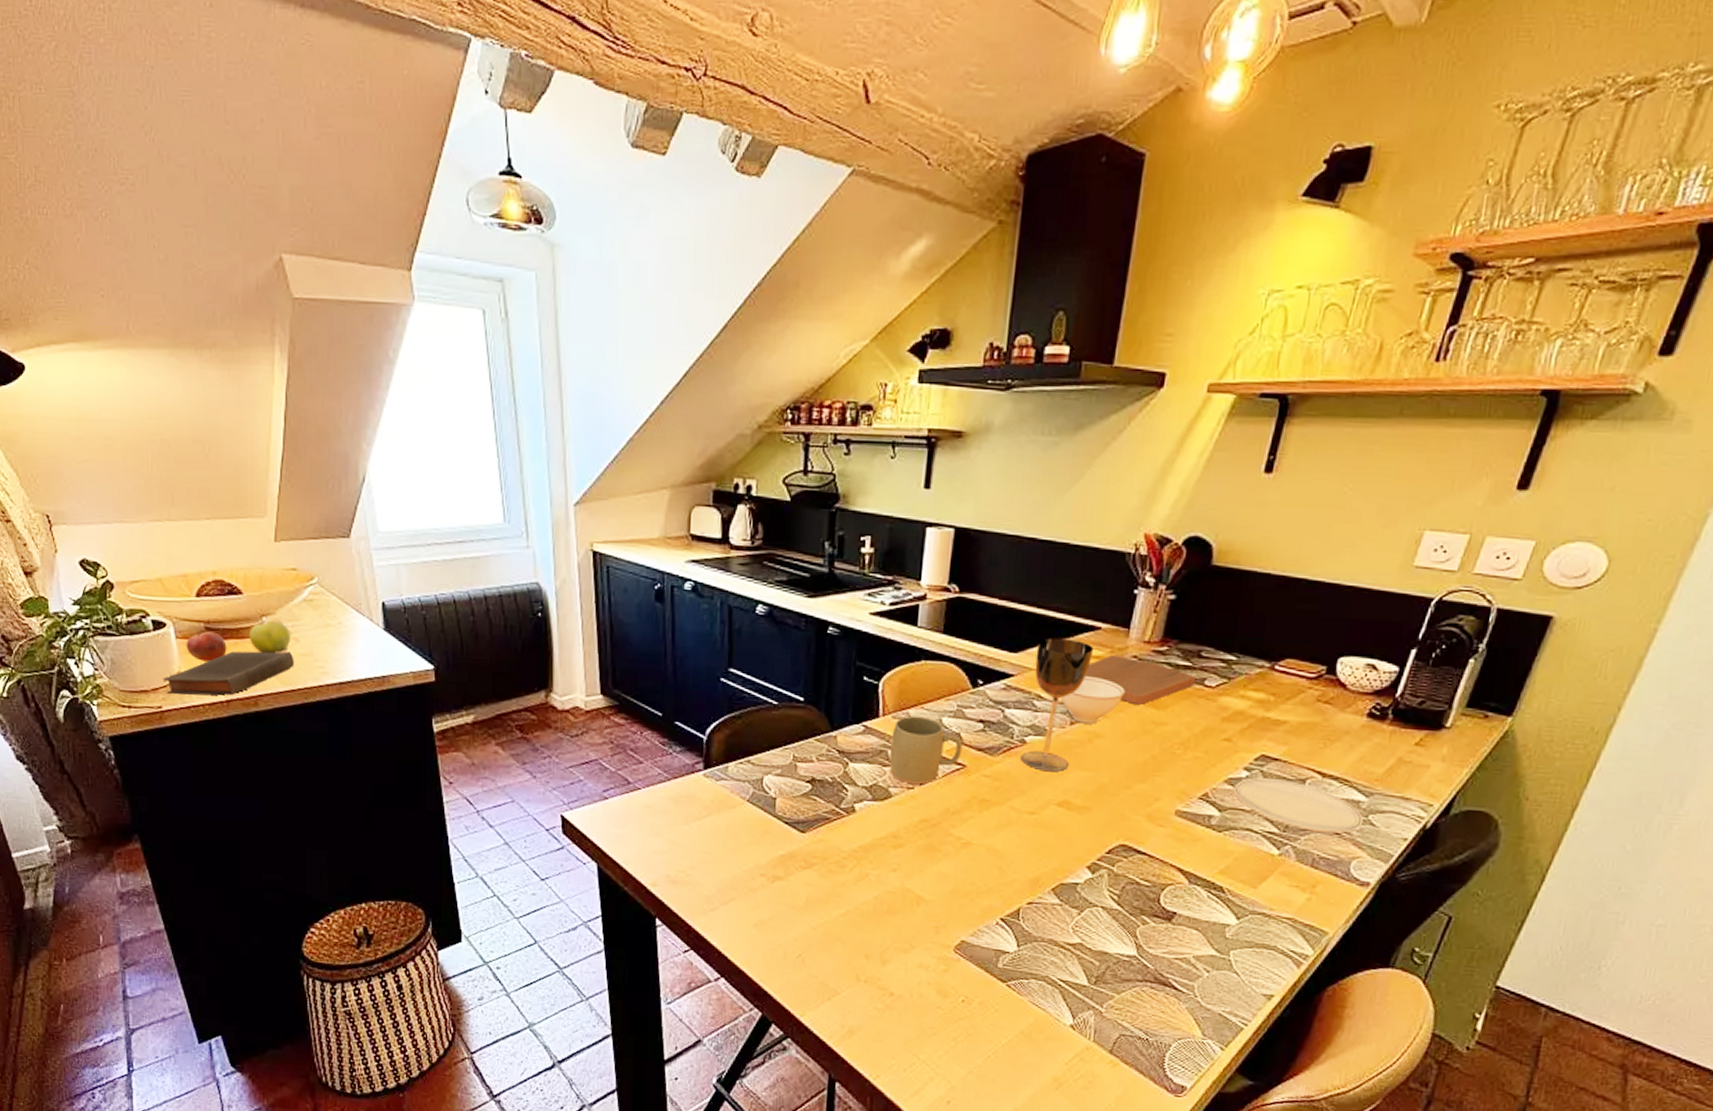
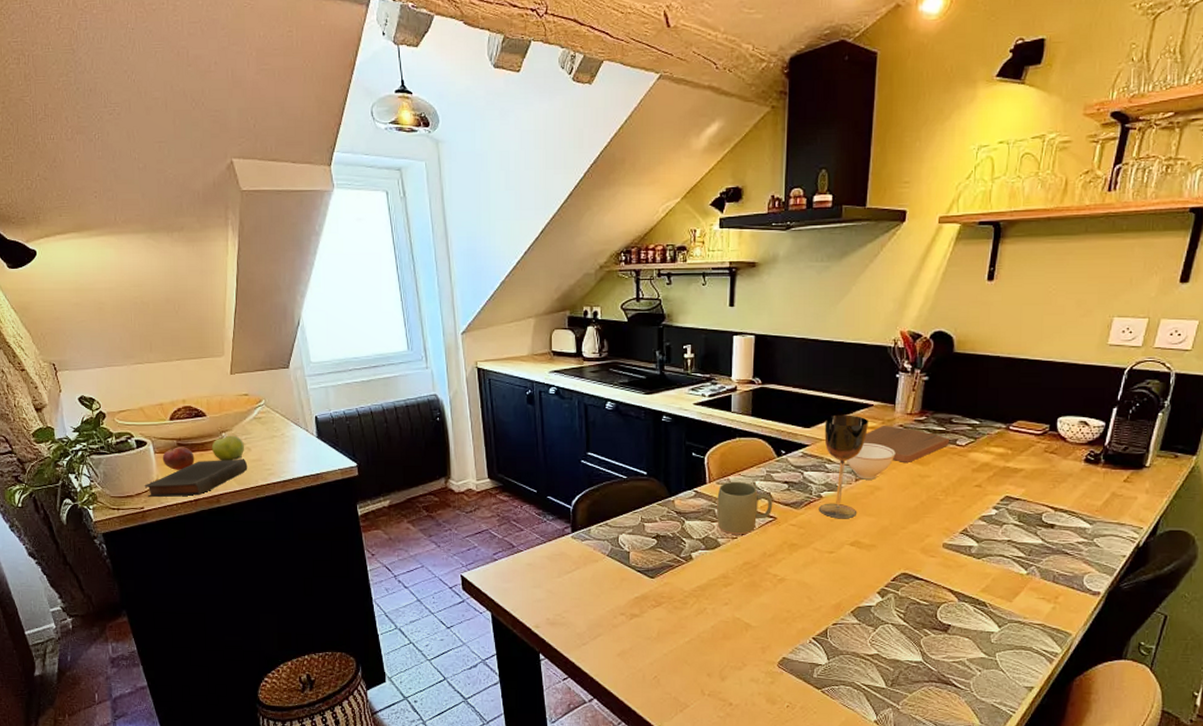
plate: present [1234,777,1364,834] -> none [987,513,1090,554]

